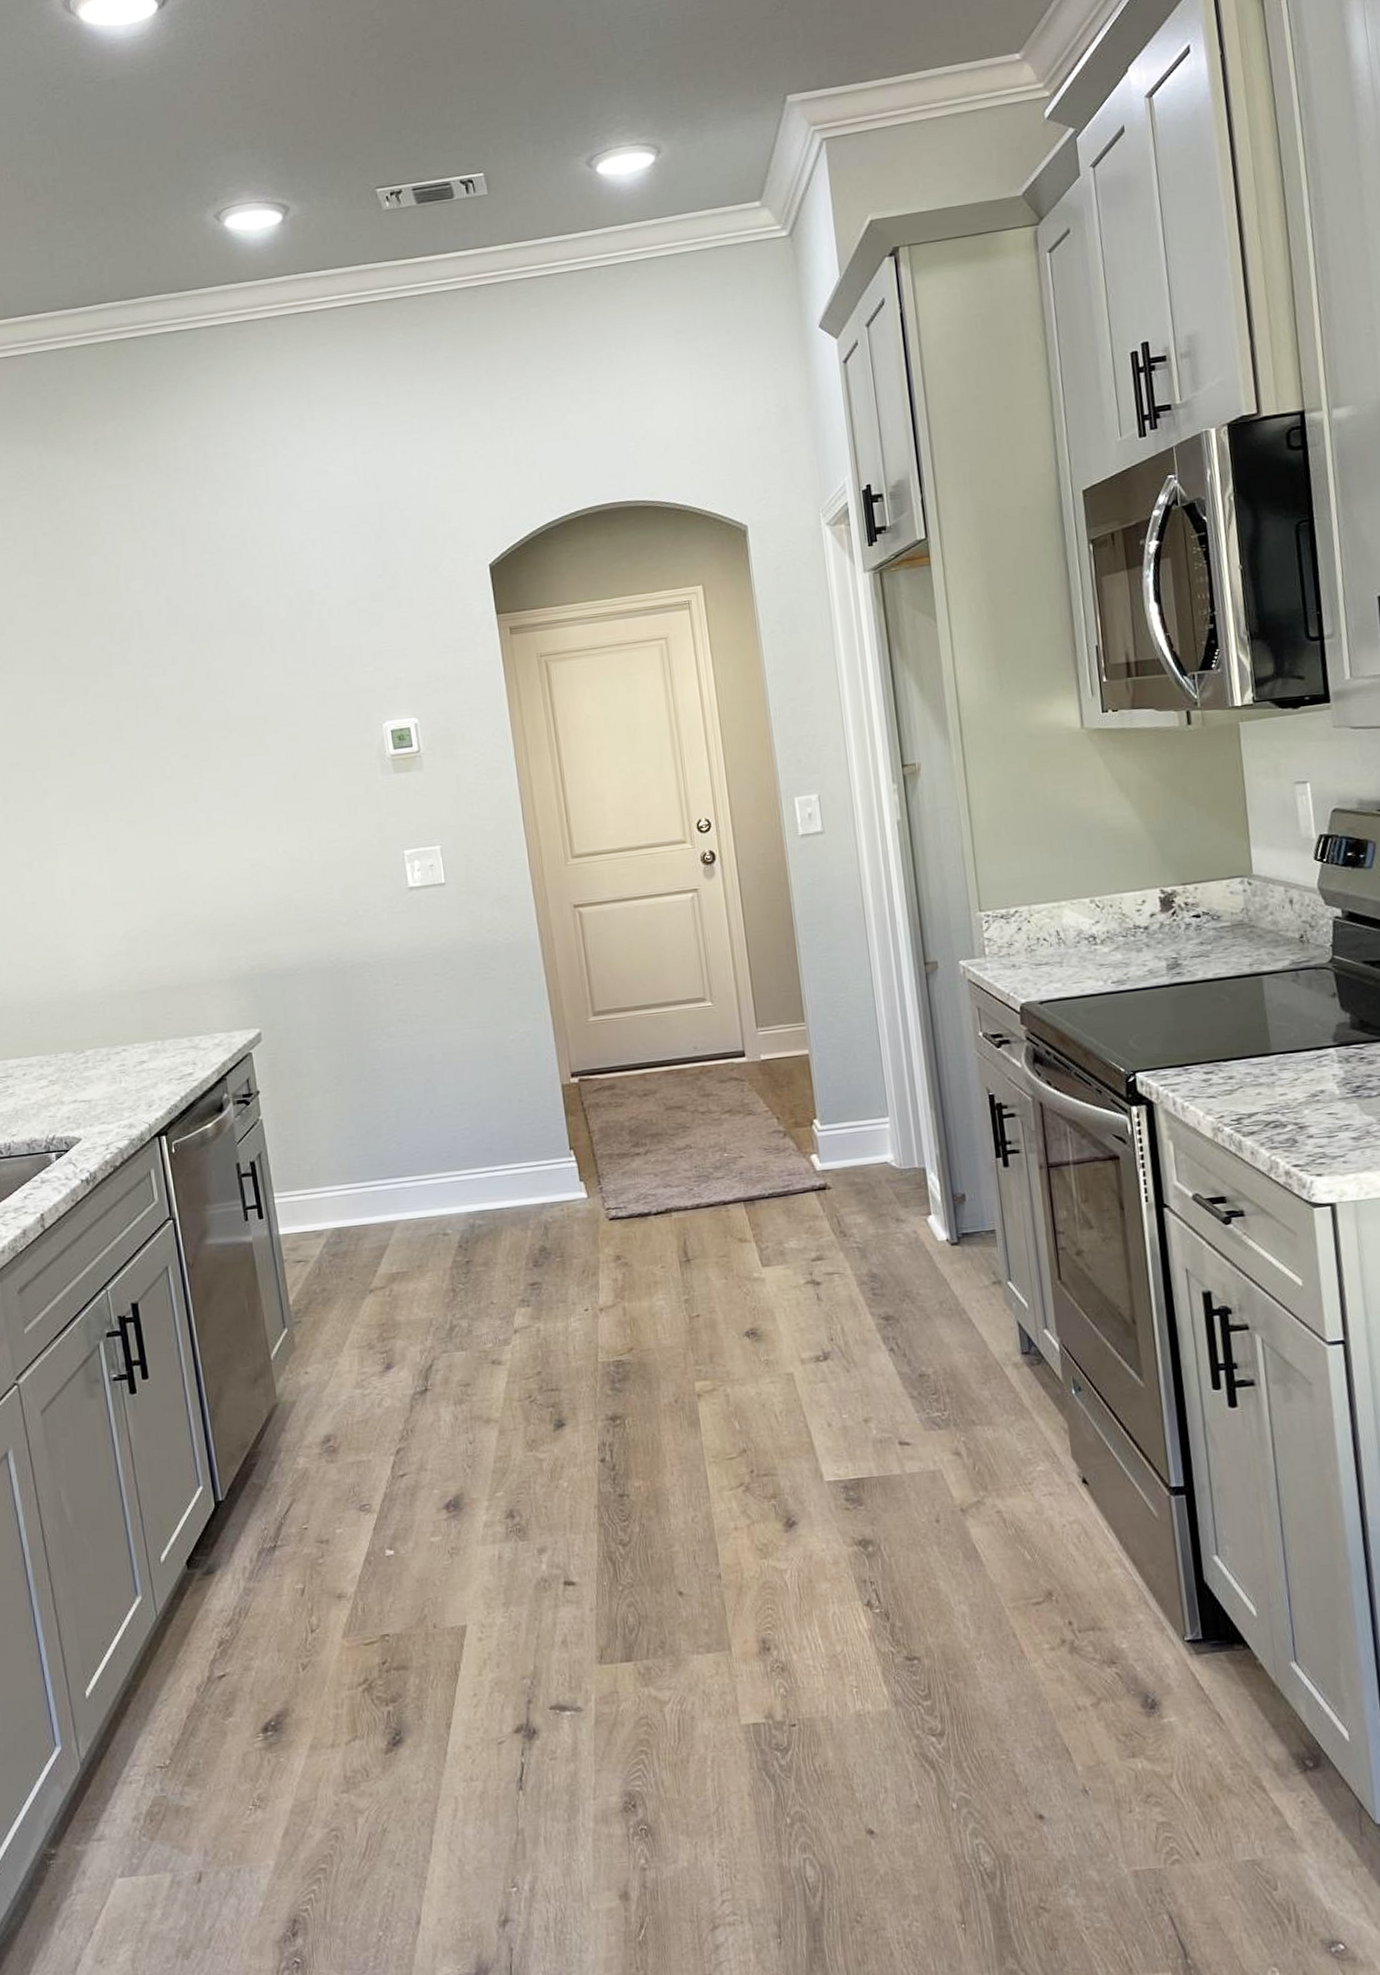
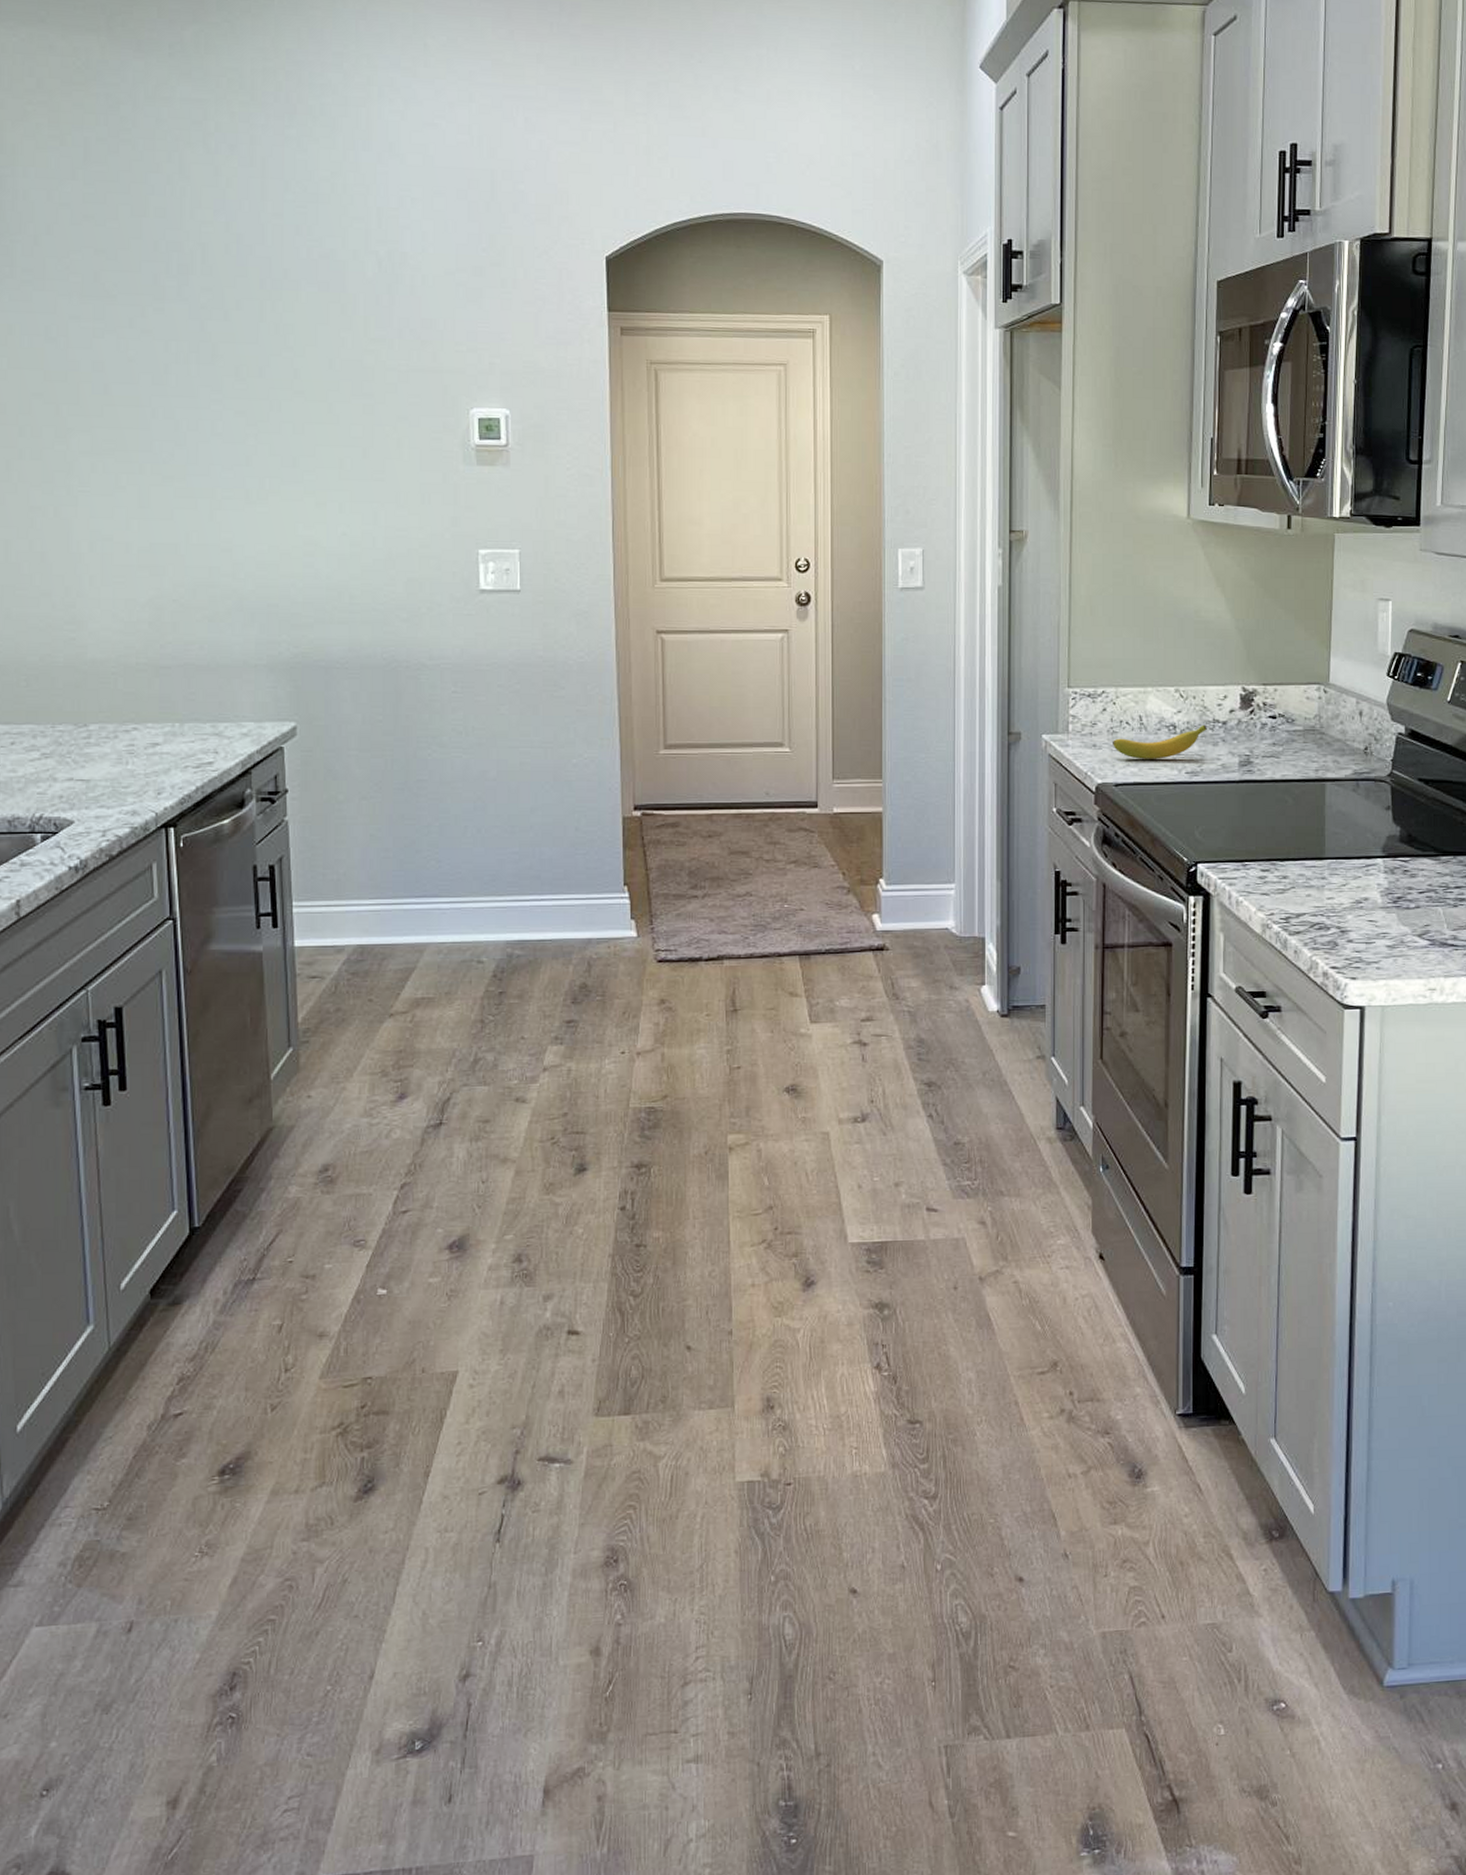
banana: none [1032,932,1129,975] -> present [1113,724,1207,759]

